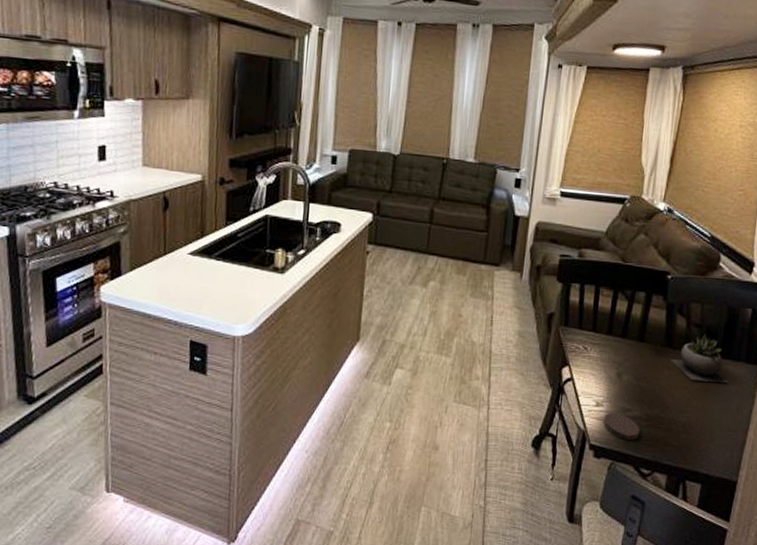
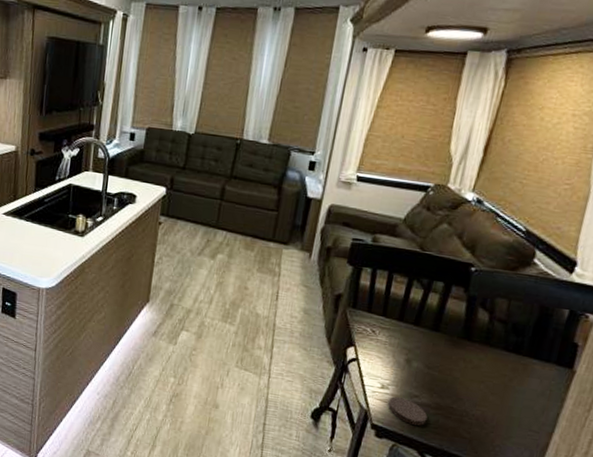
succulent plant: present [670,334,729,384] -> none [466,331,534,384]

